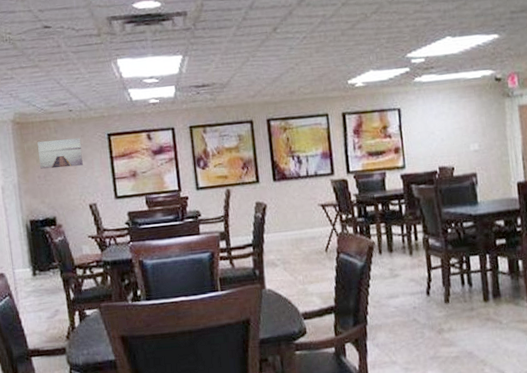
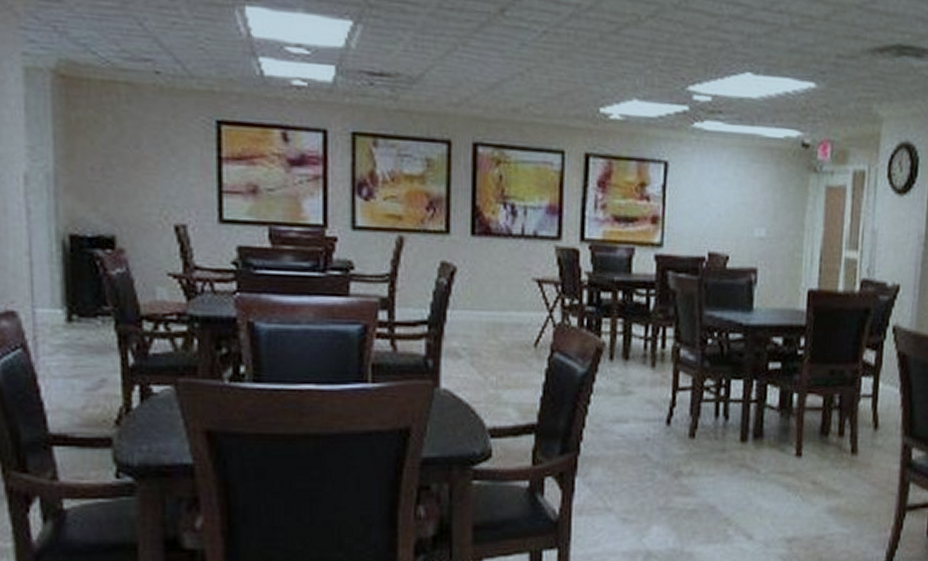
wall art: present [37,138,83,170] -> none [95,111,170,162]

